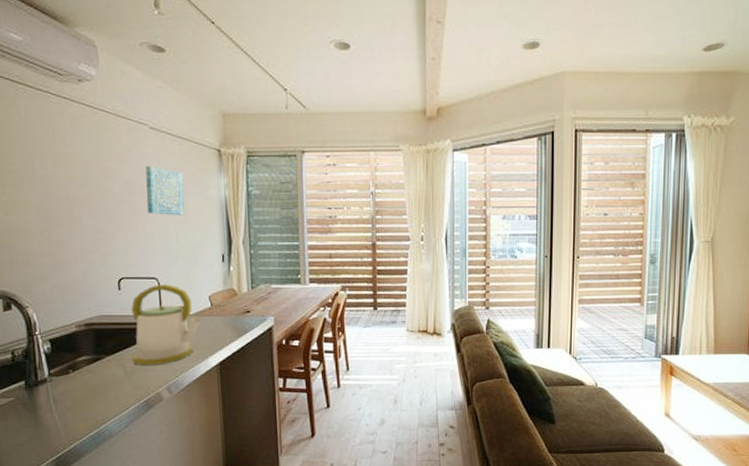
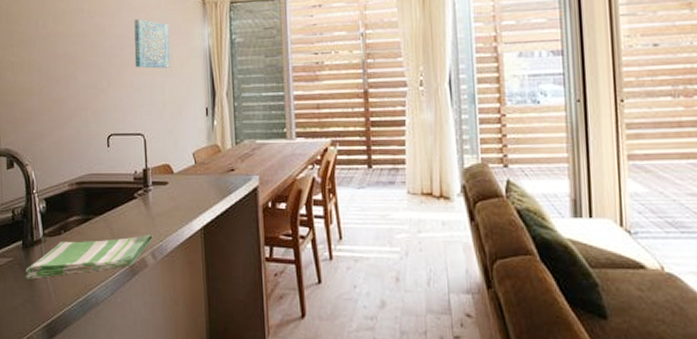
dish towel: none [29,371,169,417] -> present [25,235,153,279]
kettle: present [131,284,201,366] -> none [119,141,185,228]

